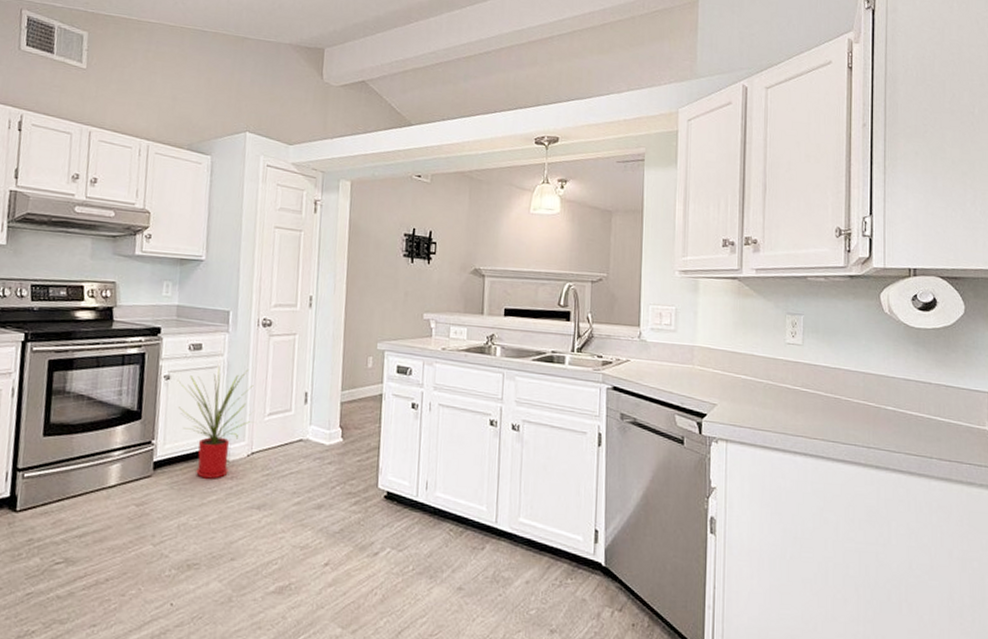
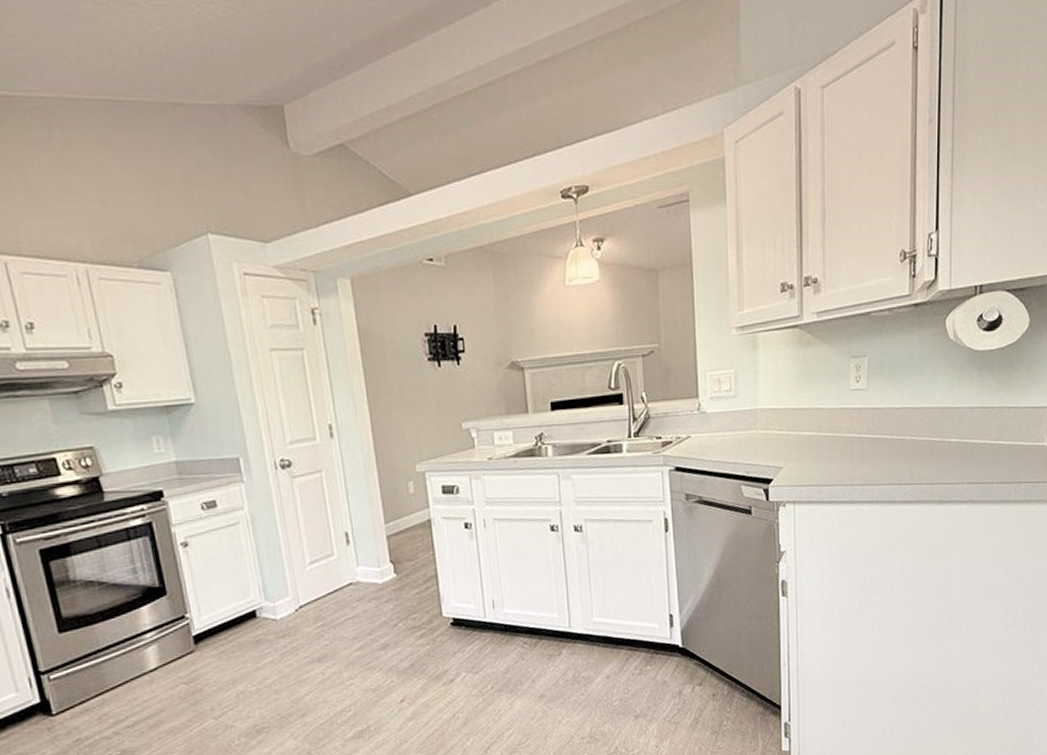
house plant: present [178,365,254,479] -> none [198,519,292,643]

